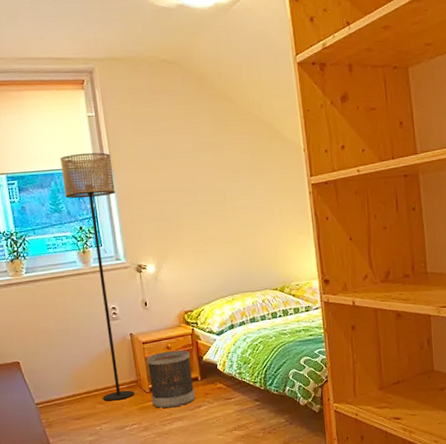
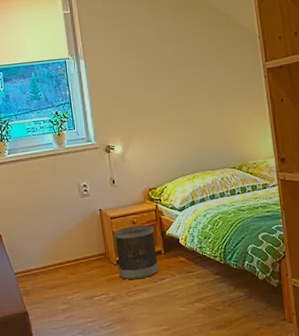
floor lamp: present [59,152,134,401] -> none [39,45,103,272]

